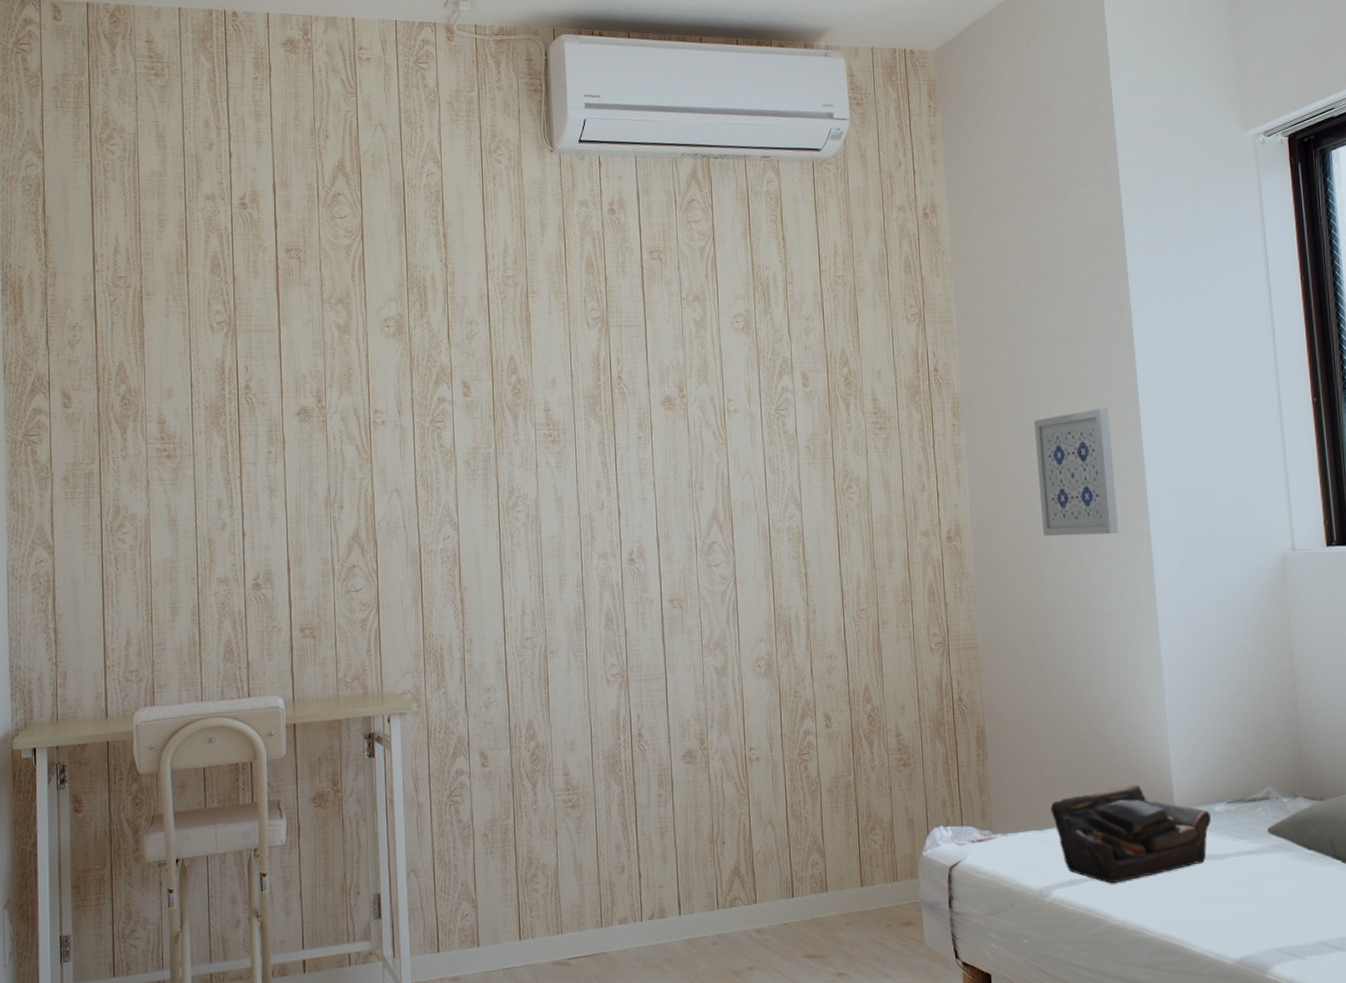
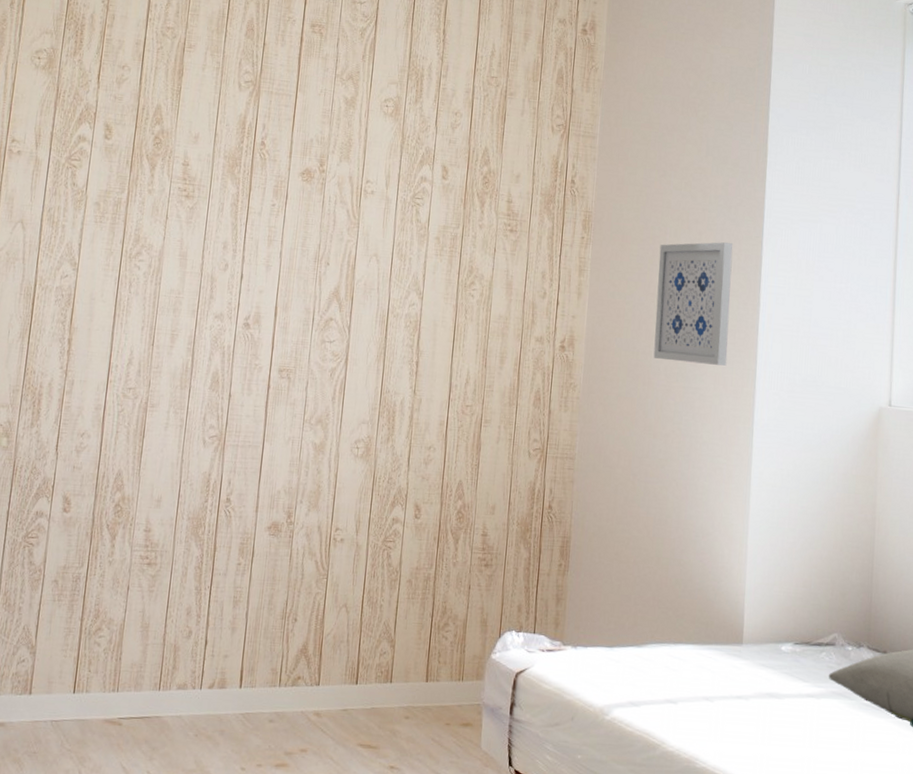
tote bag: present [1050,783,1212,884] -> none [623,613,777,710]

